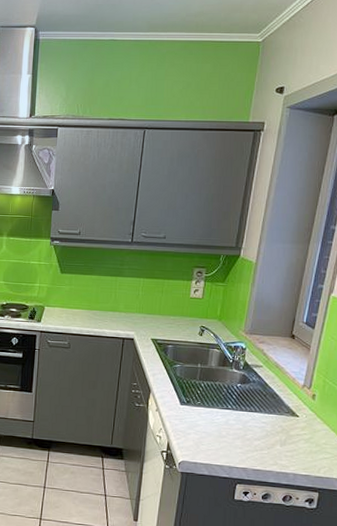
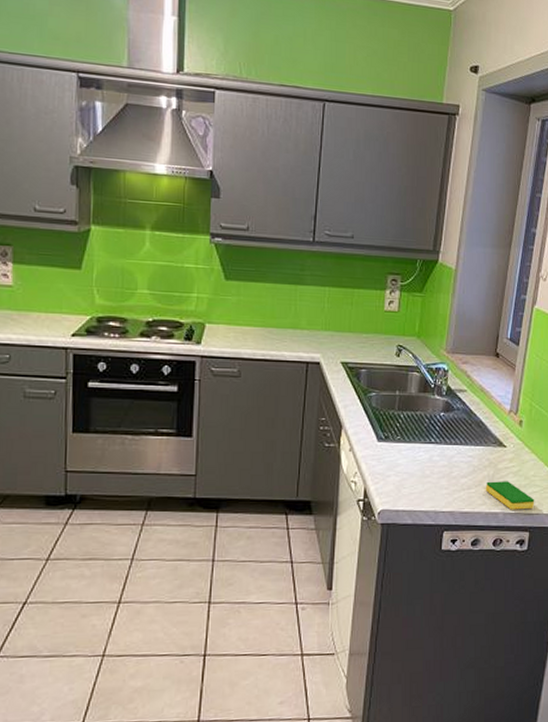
dish sponge: none [277,445,325,473] -> present [485,481,535,510]

